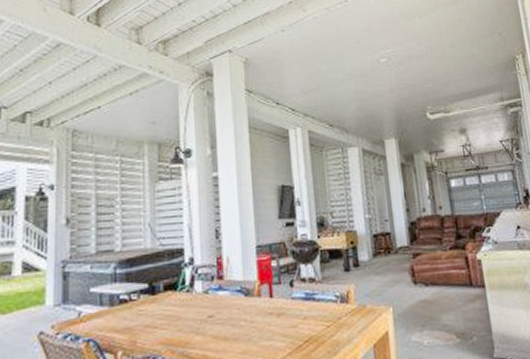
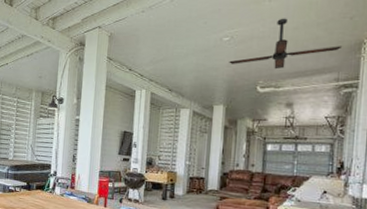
ceiling fan: none [391,35,499,92] -> present [229,18,343,70]

